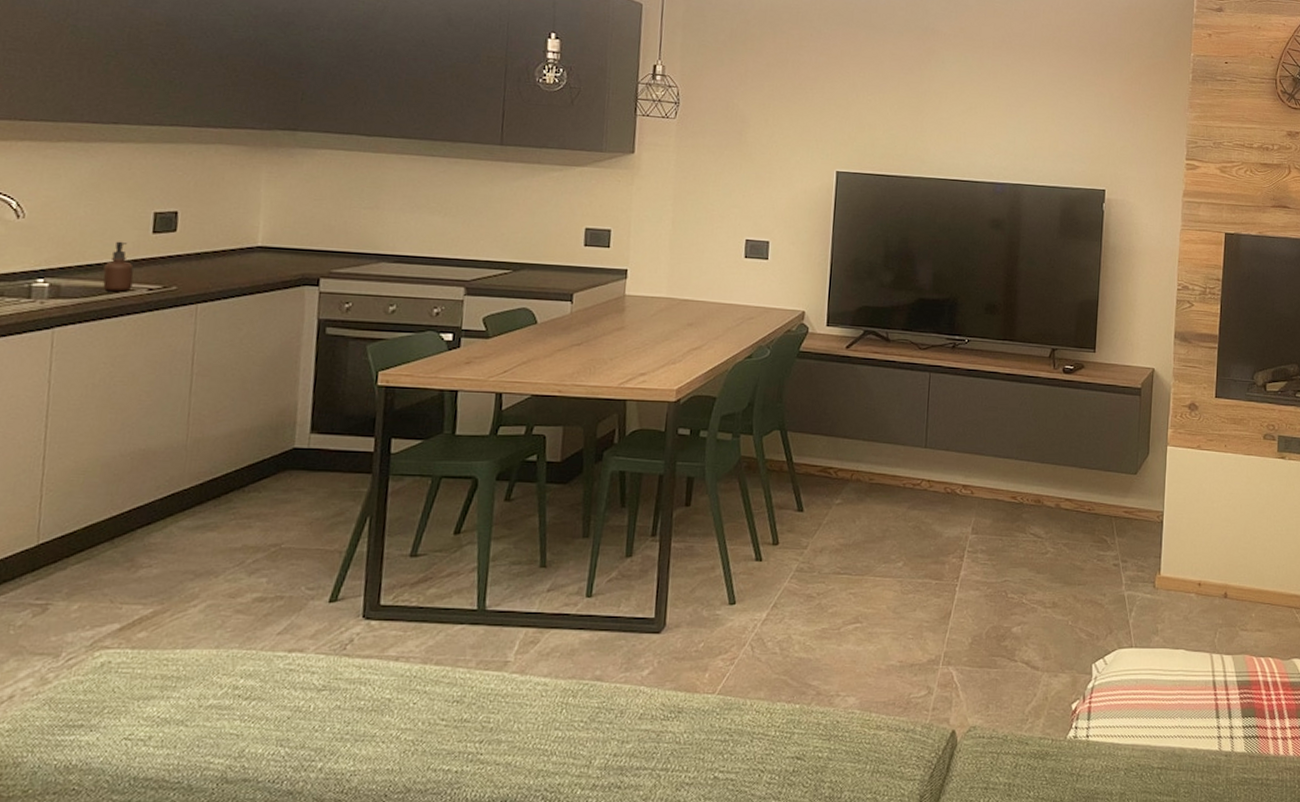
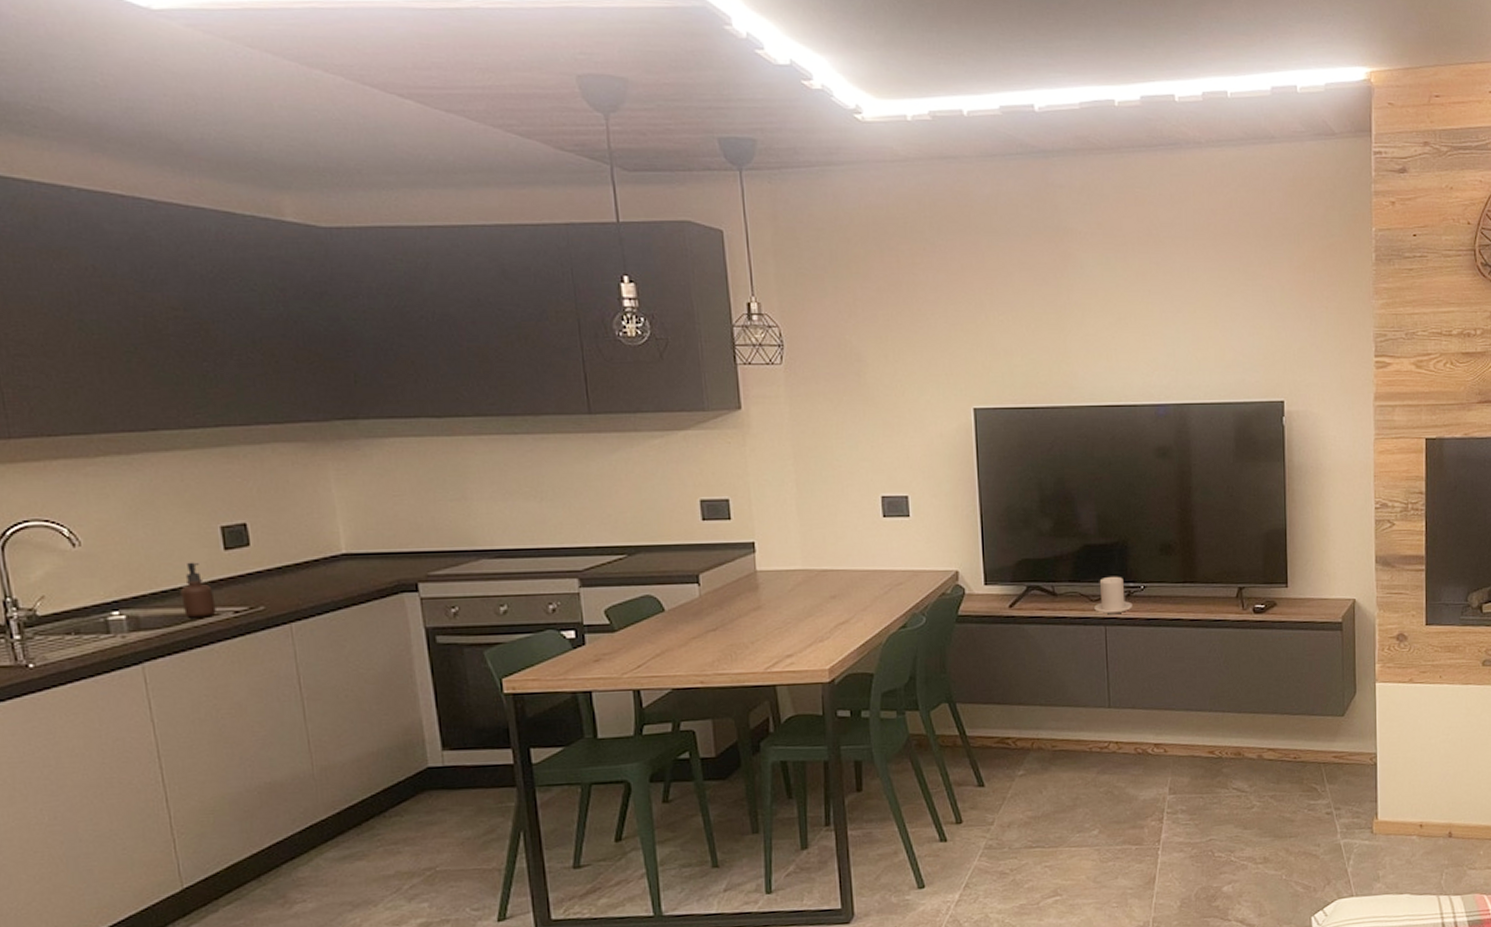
candle: none [922,328,956,363] -> present [1094,576,1133,615]

